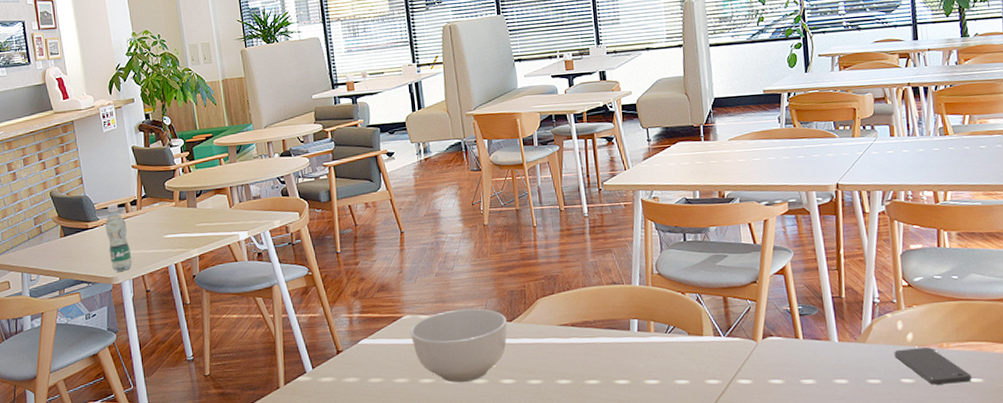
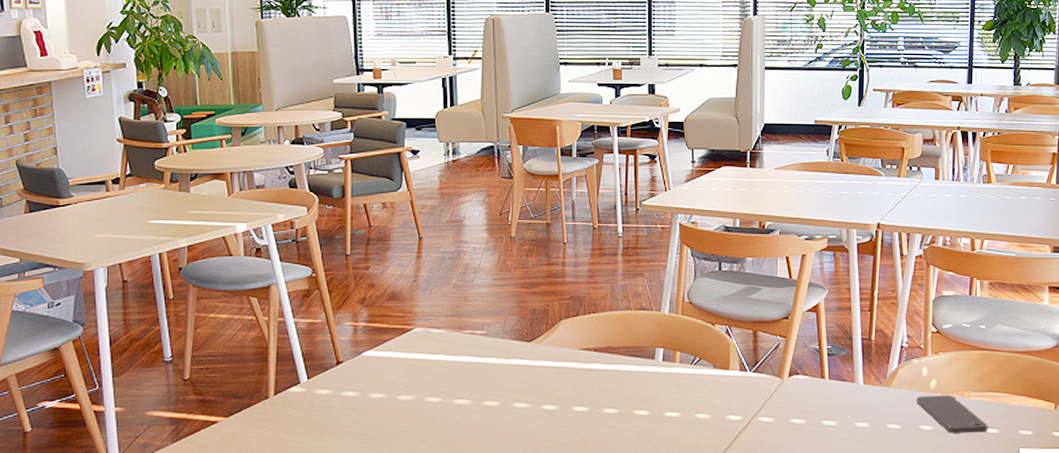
bottle: present [105,203,132,272] -> none [79,180,109,257]
bowl: present [409,308,508,383] -> none [419,325,527,403]

